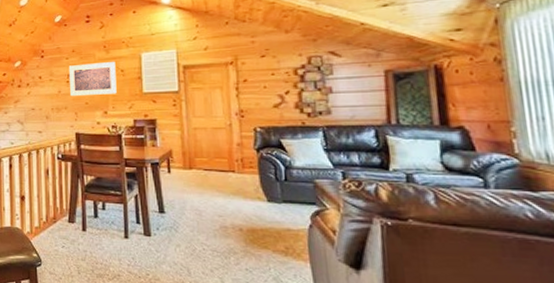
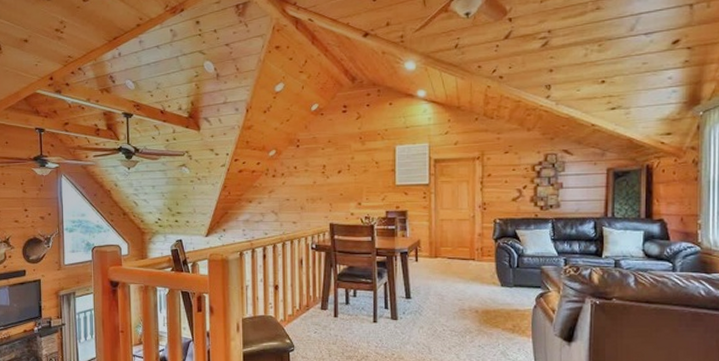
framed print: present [68,61,117,97] -> none [324,153,371,188]

